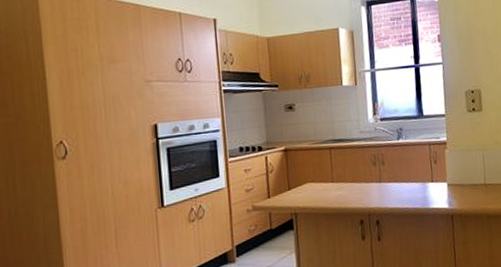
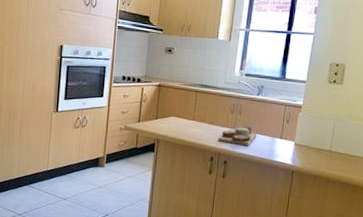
cutting board: none [364,175,406,200] -> present [217,125,257,146]

